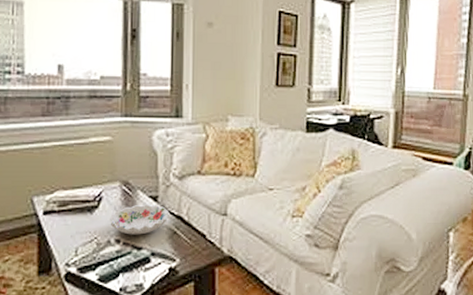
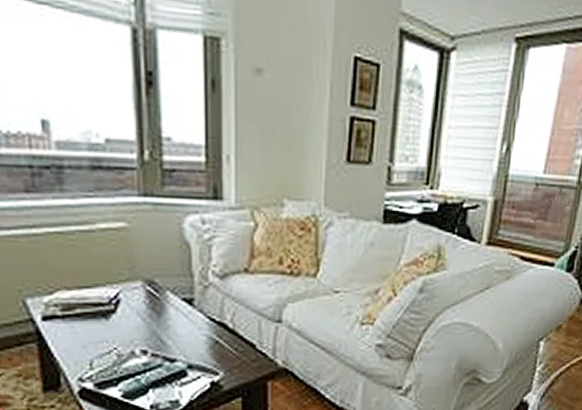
decorative bowl: present [110,204,169,235] -> none [132,308,209,345]

